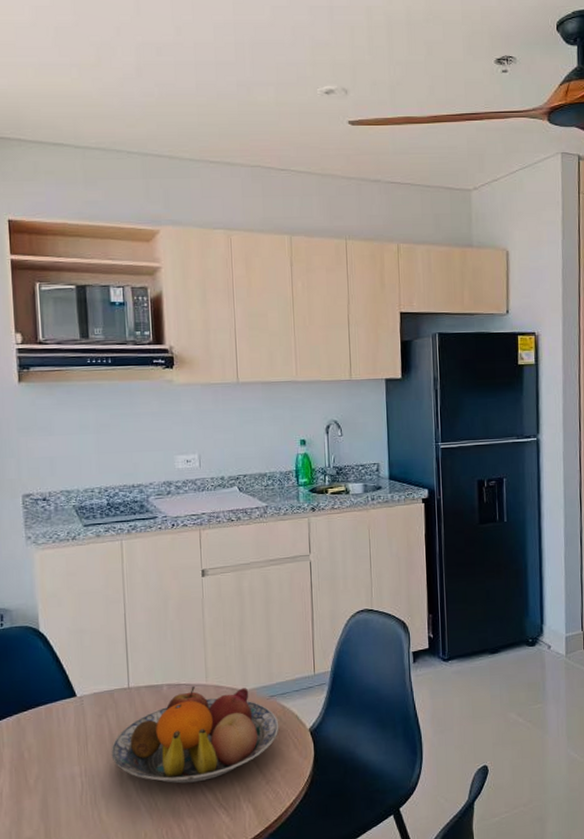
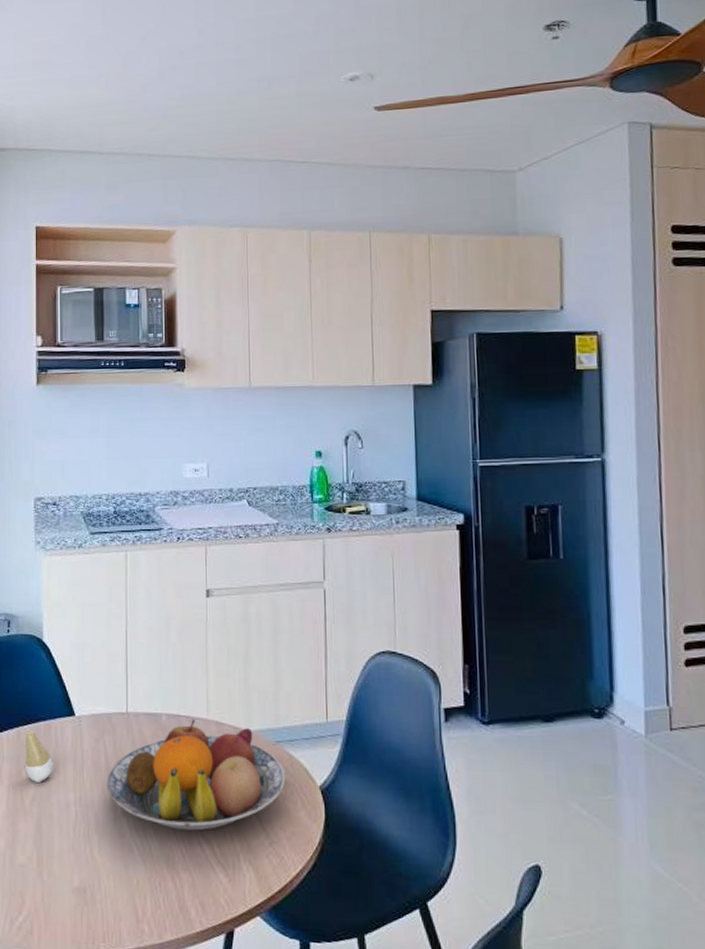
tooth: none [25,716,57,763] -> present [24,731,53,784]

